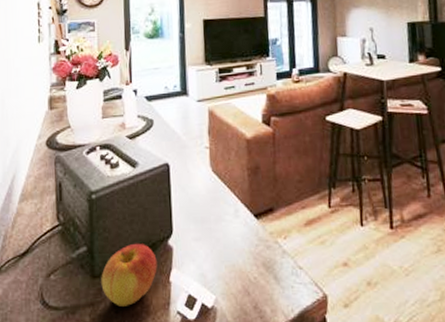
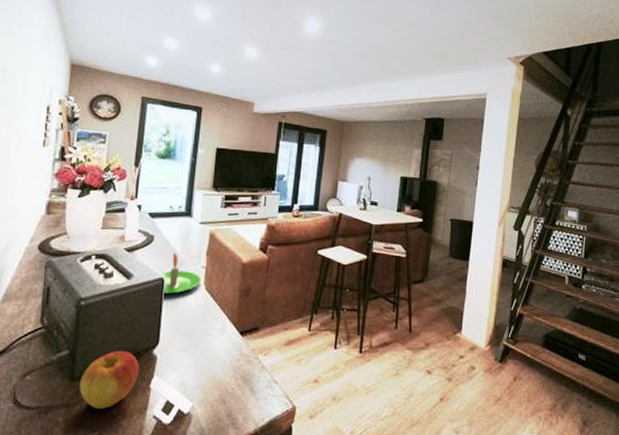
candle: none [162,134,206,179] -> present [158,252,201,294]

